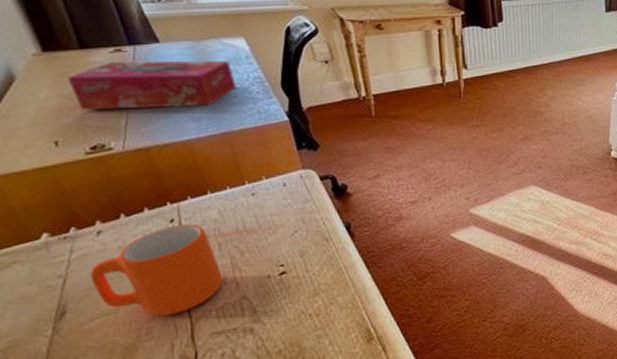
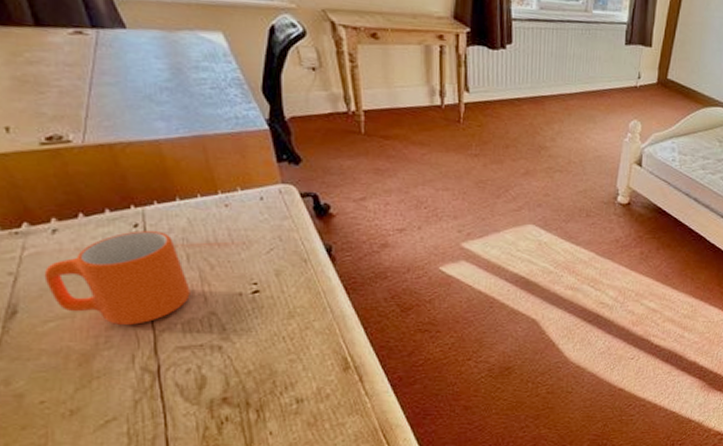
tissue box: present [68,61,237,111] -> none [20,45,213,105]

